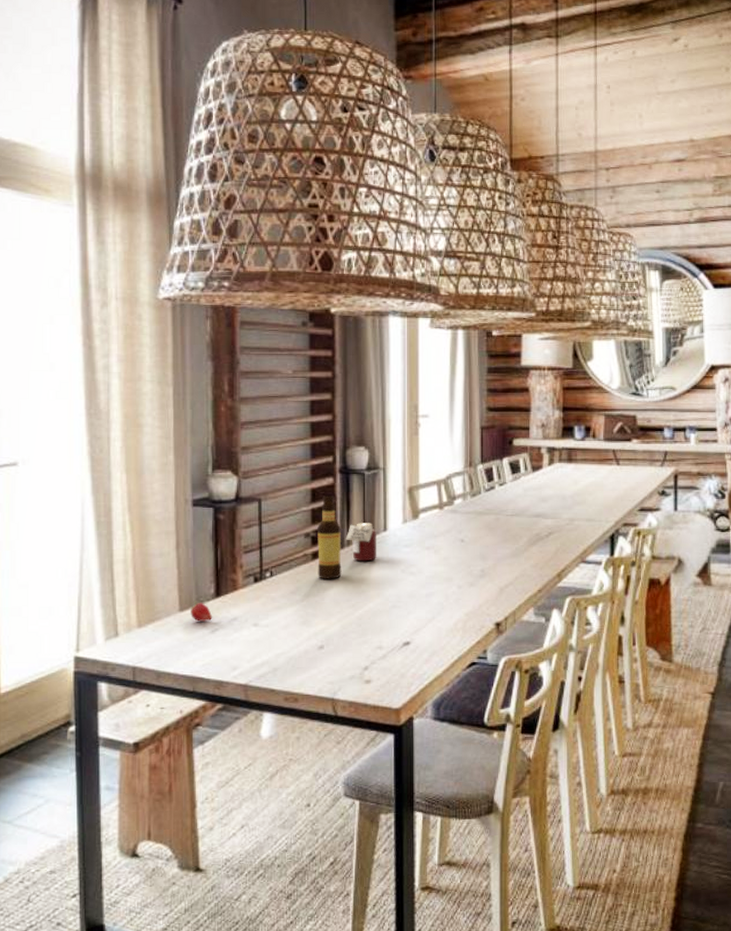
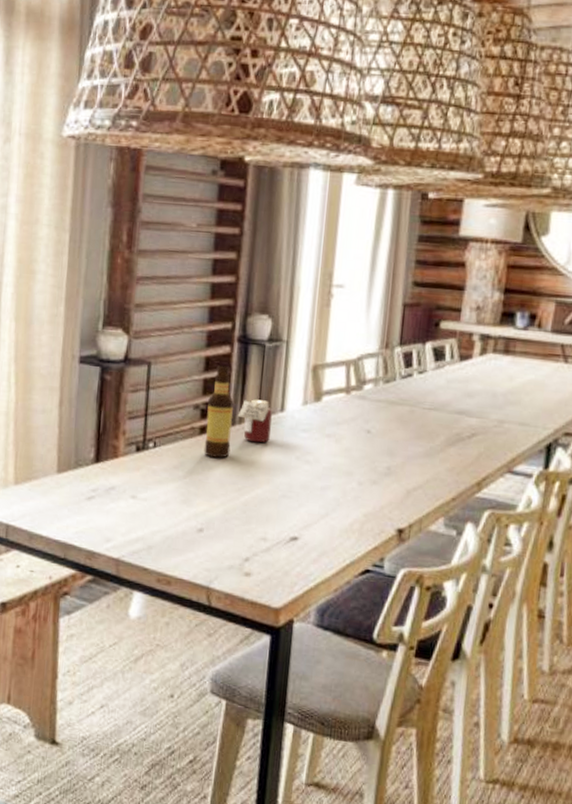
fruit: present [191,601,213,622] -> none [68,464,91,487]

